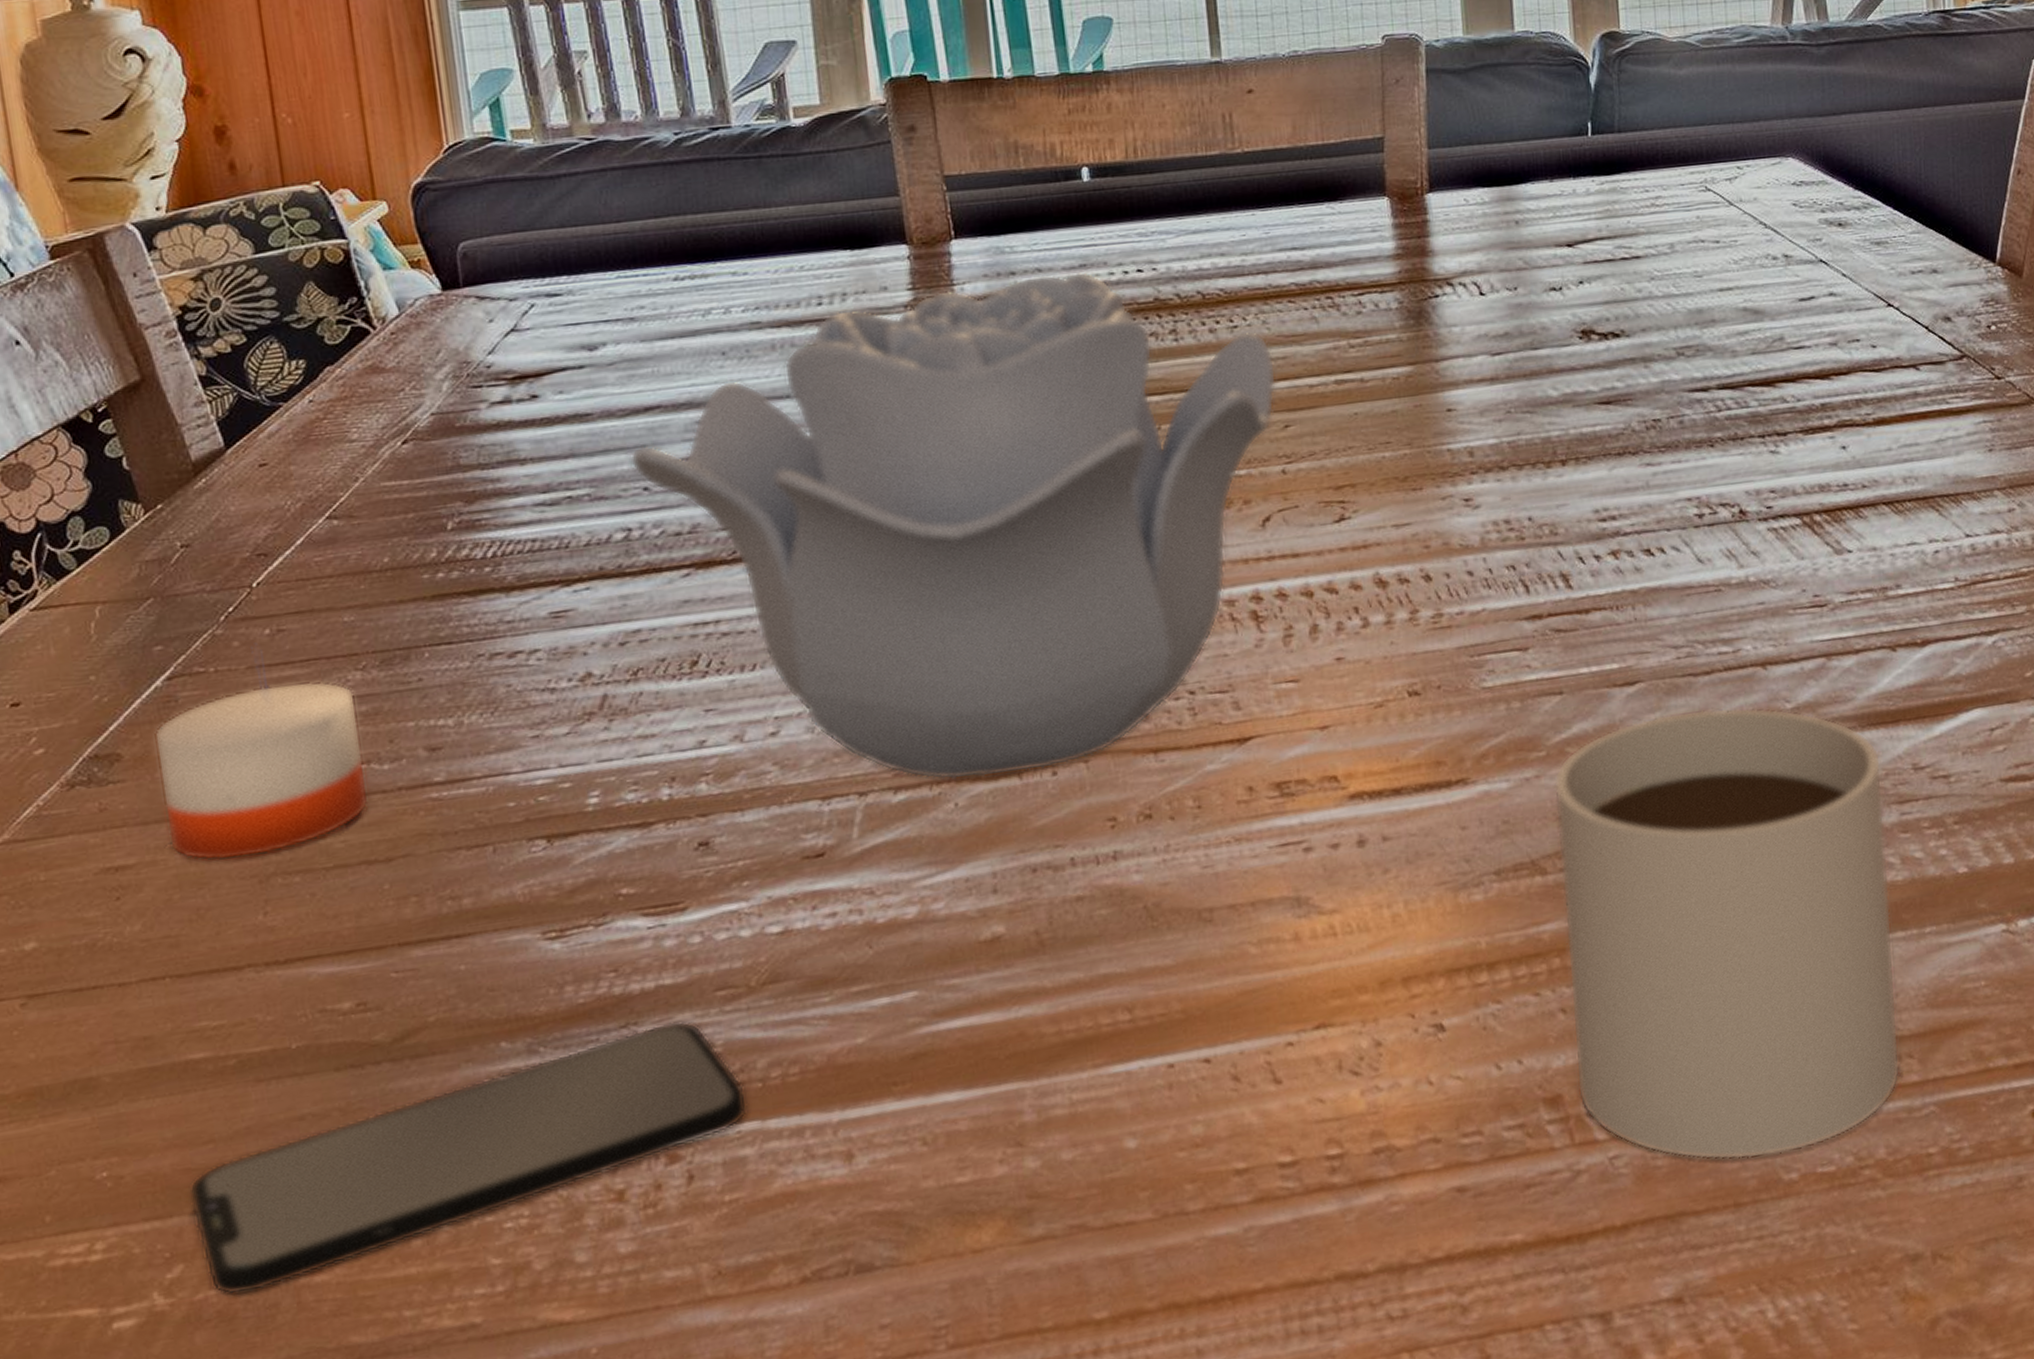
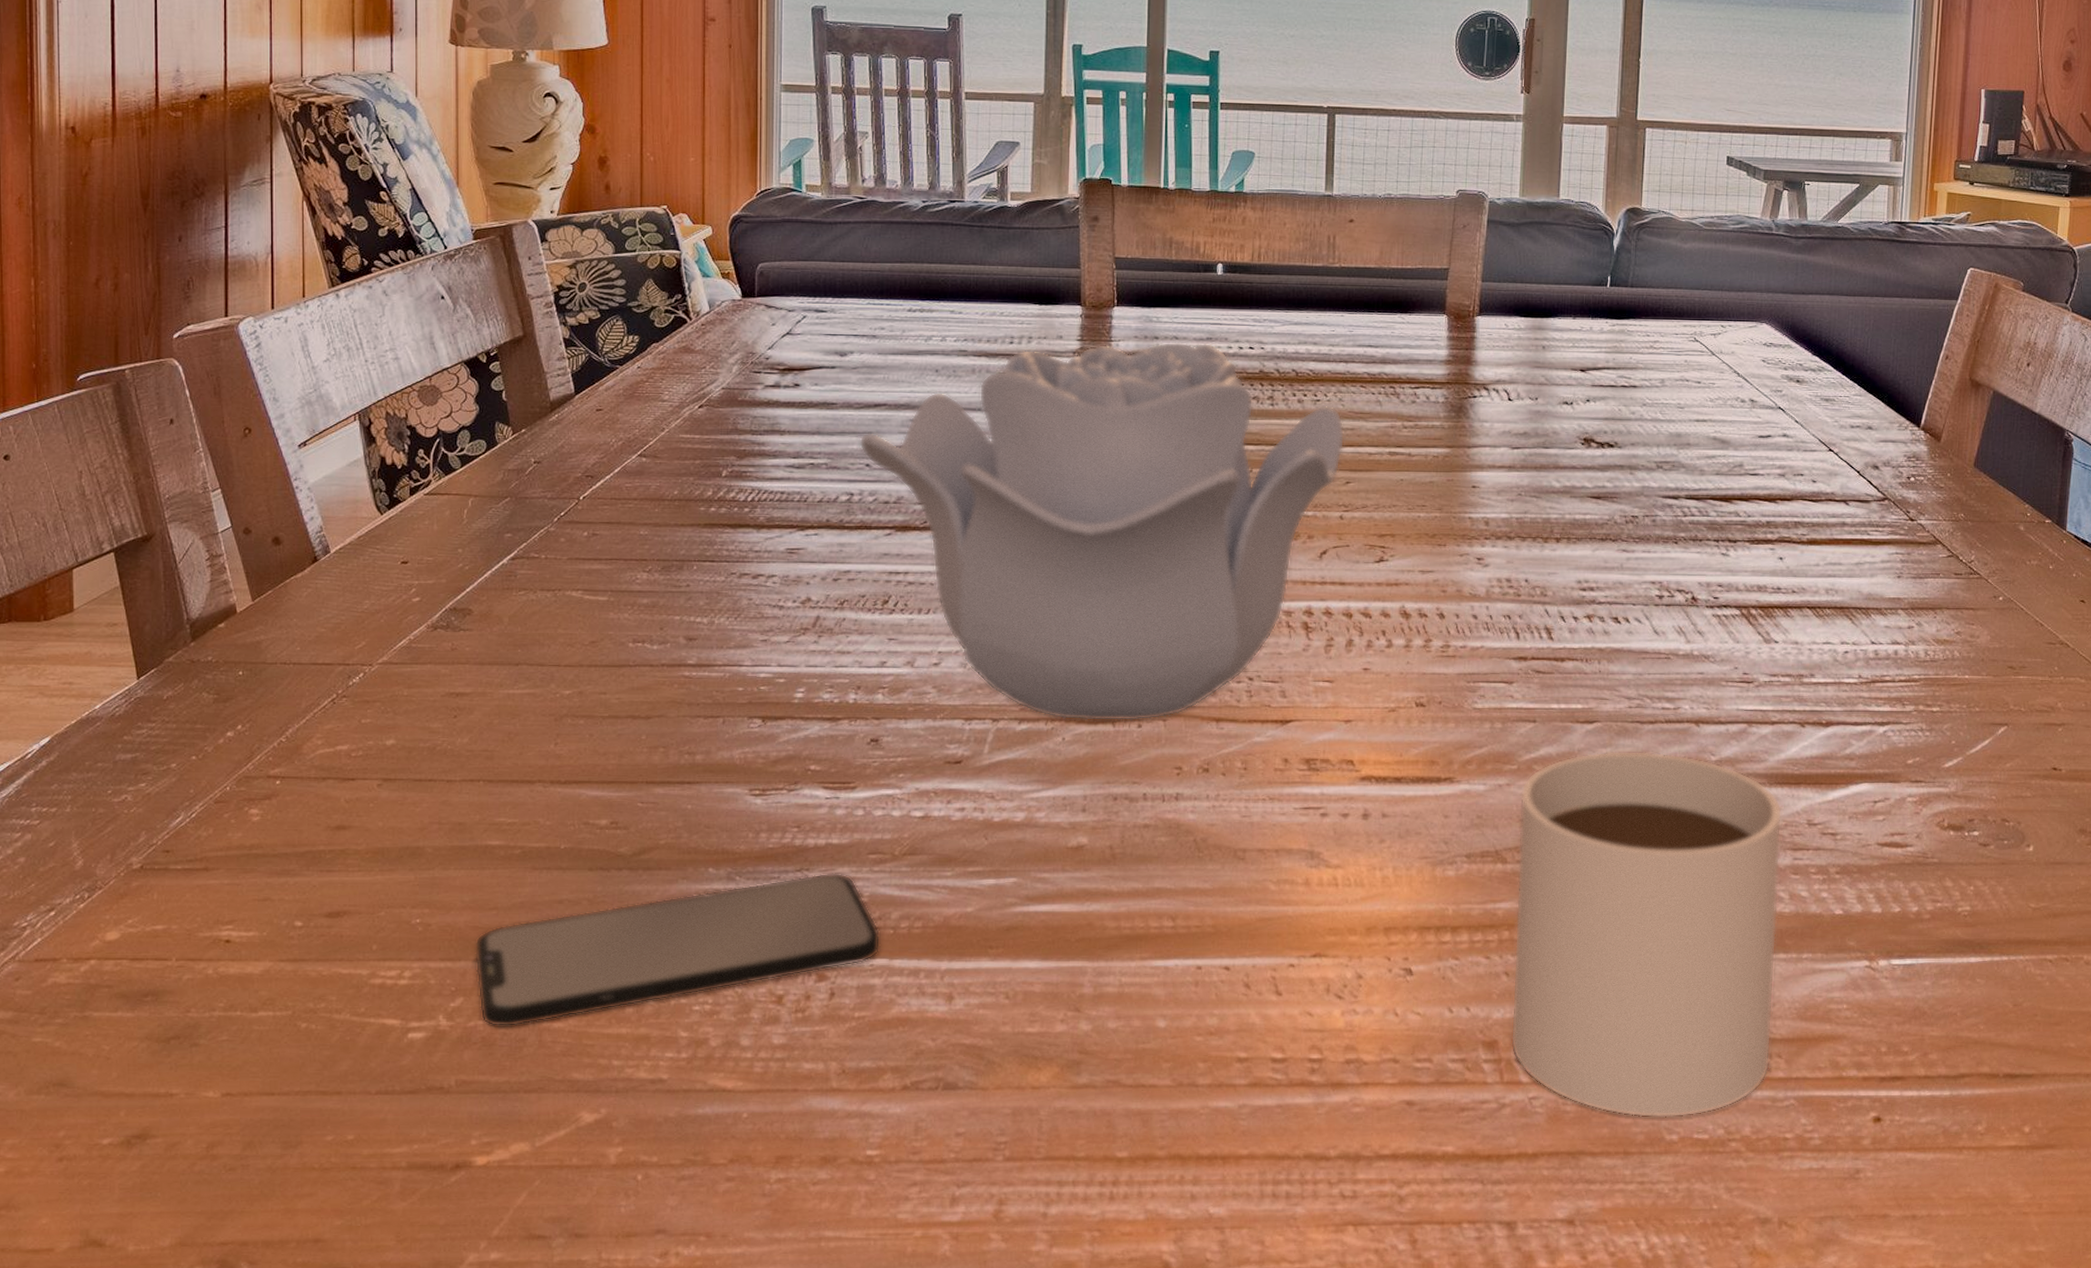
candle: present [153,650,370,861] -> none [496,547,641,700]

